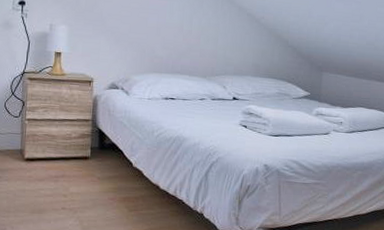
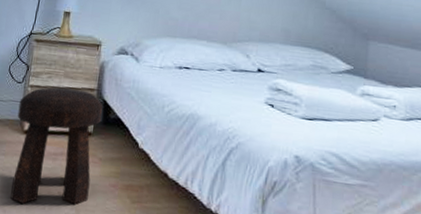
stool: none [17,119,99,220] -> present [10,87,103,205]

